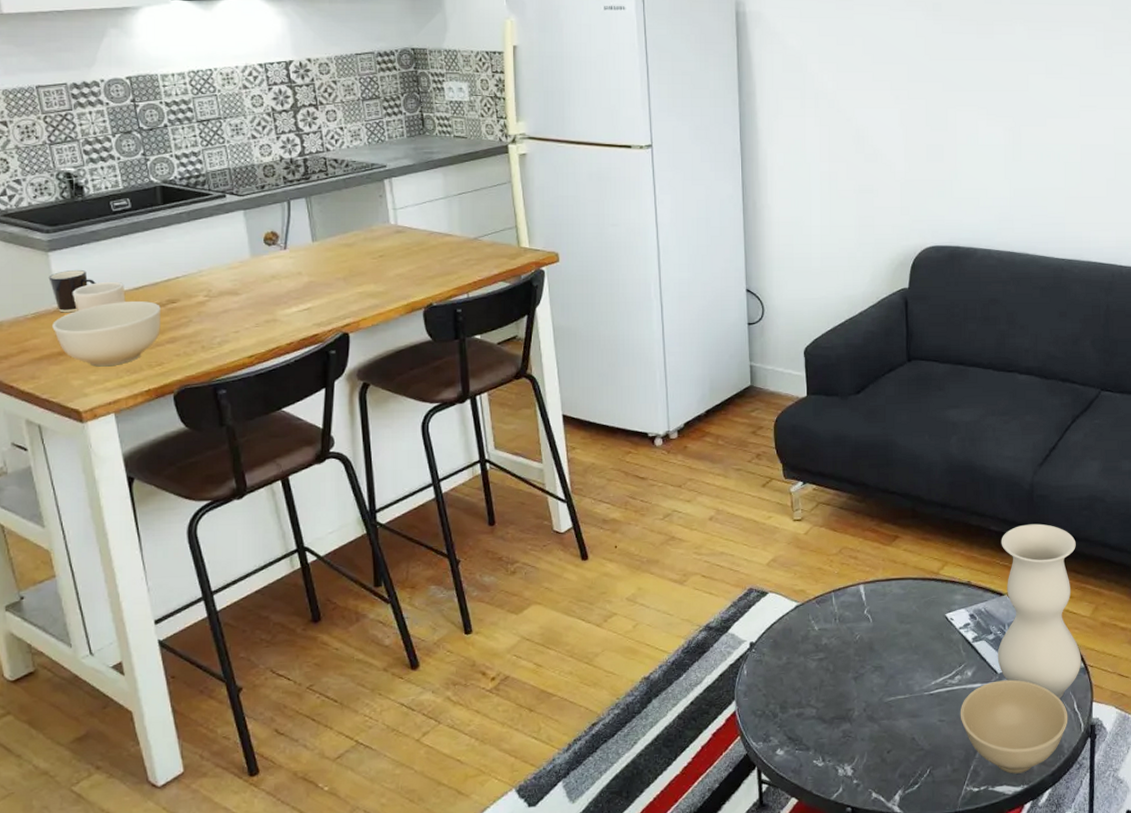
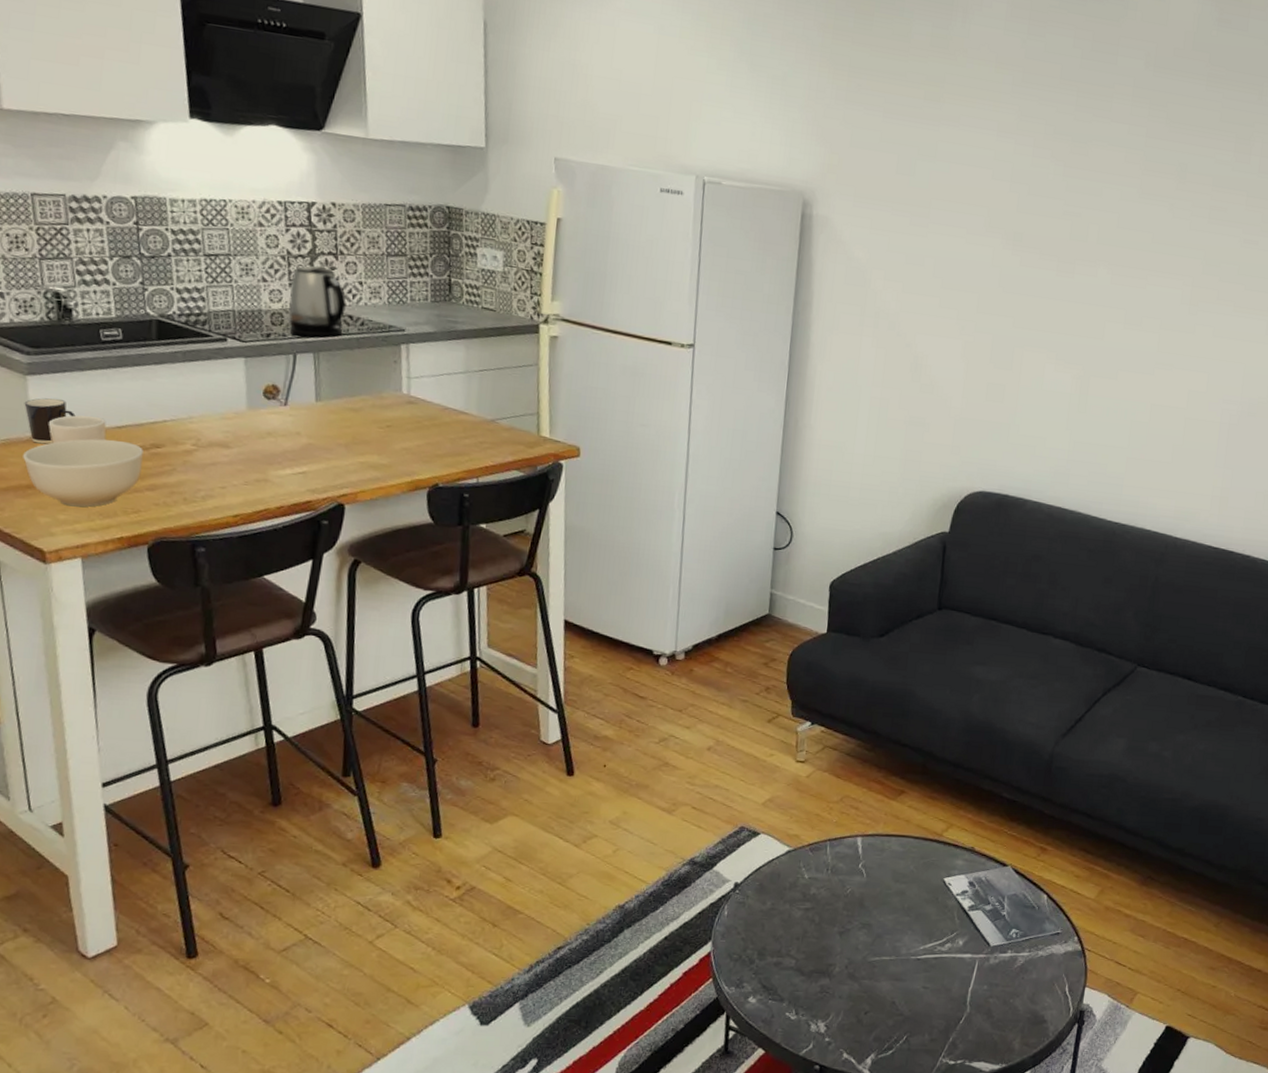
kettle: none [278,118,330,184] -> present [288,266,346,339]
bowl: present [960,679,1068,774] -> none [945,953,1058,1052]
vase: present [997,523,1081,700] -> none [992,795,1090,981]

